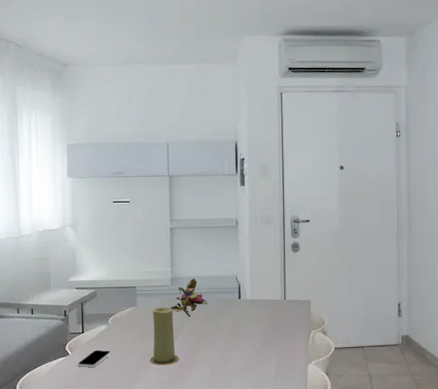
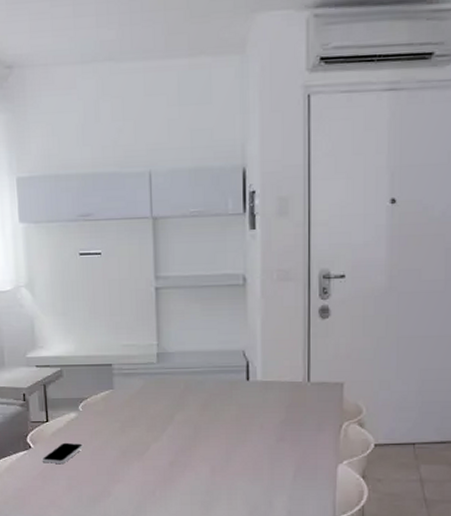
candle: present [149,307,179,366] -> none [132,390,169,463]
flower: present [170,278,209,317] -> none [156,353,207,403]

